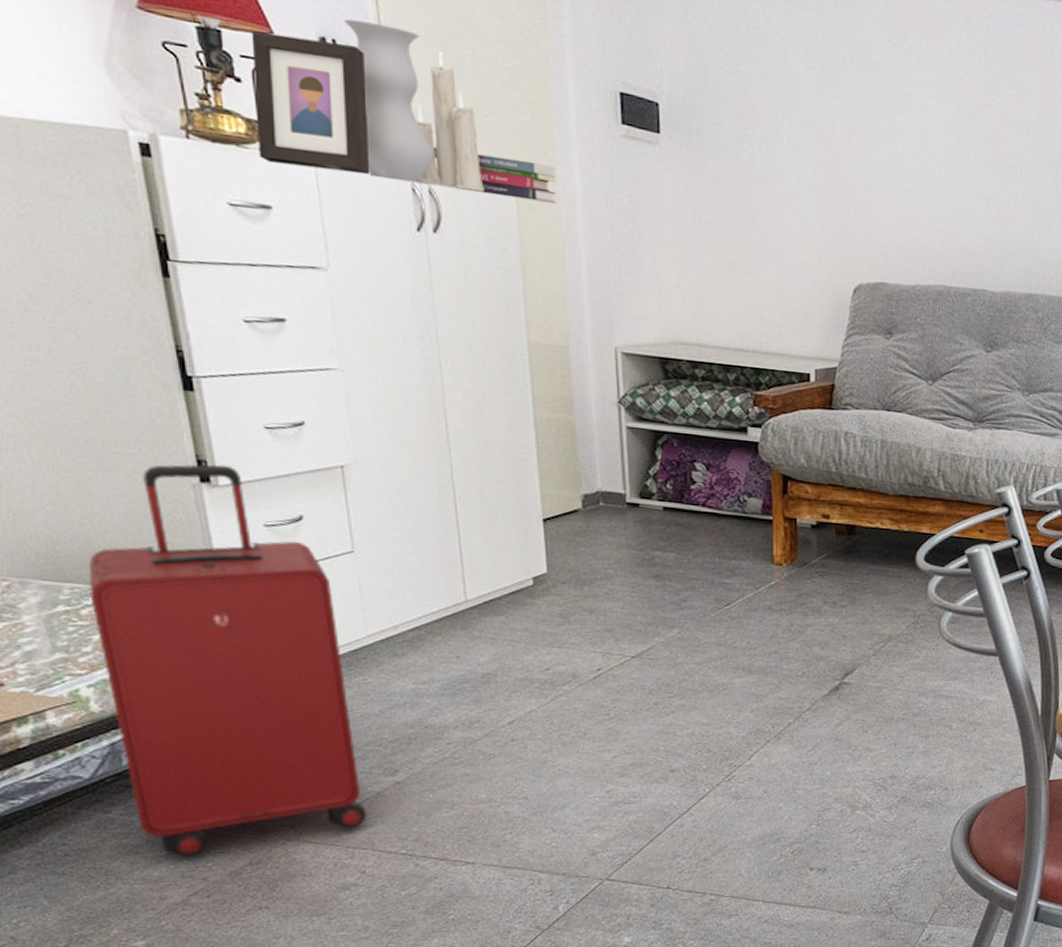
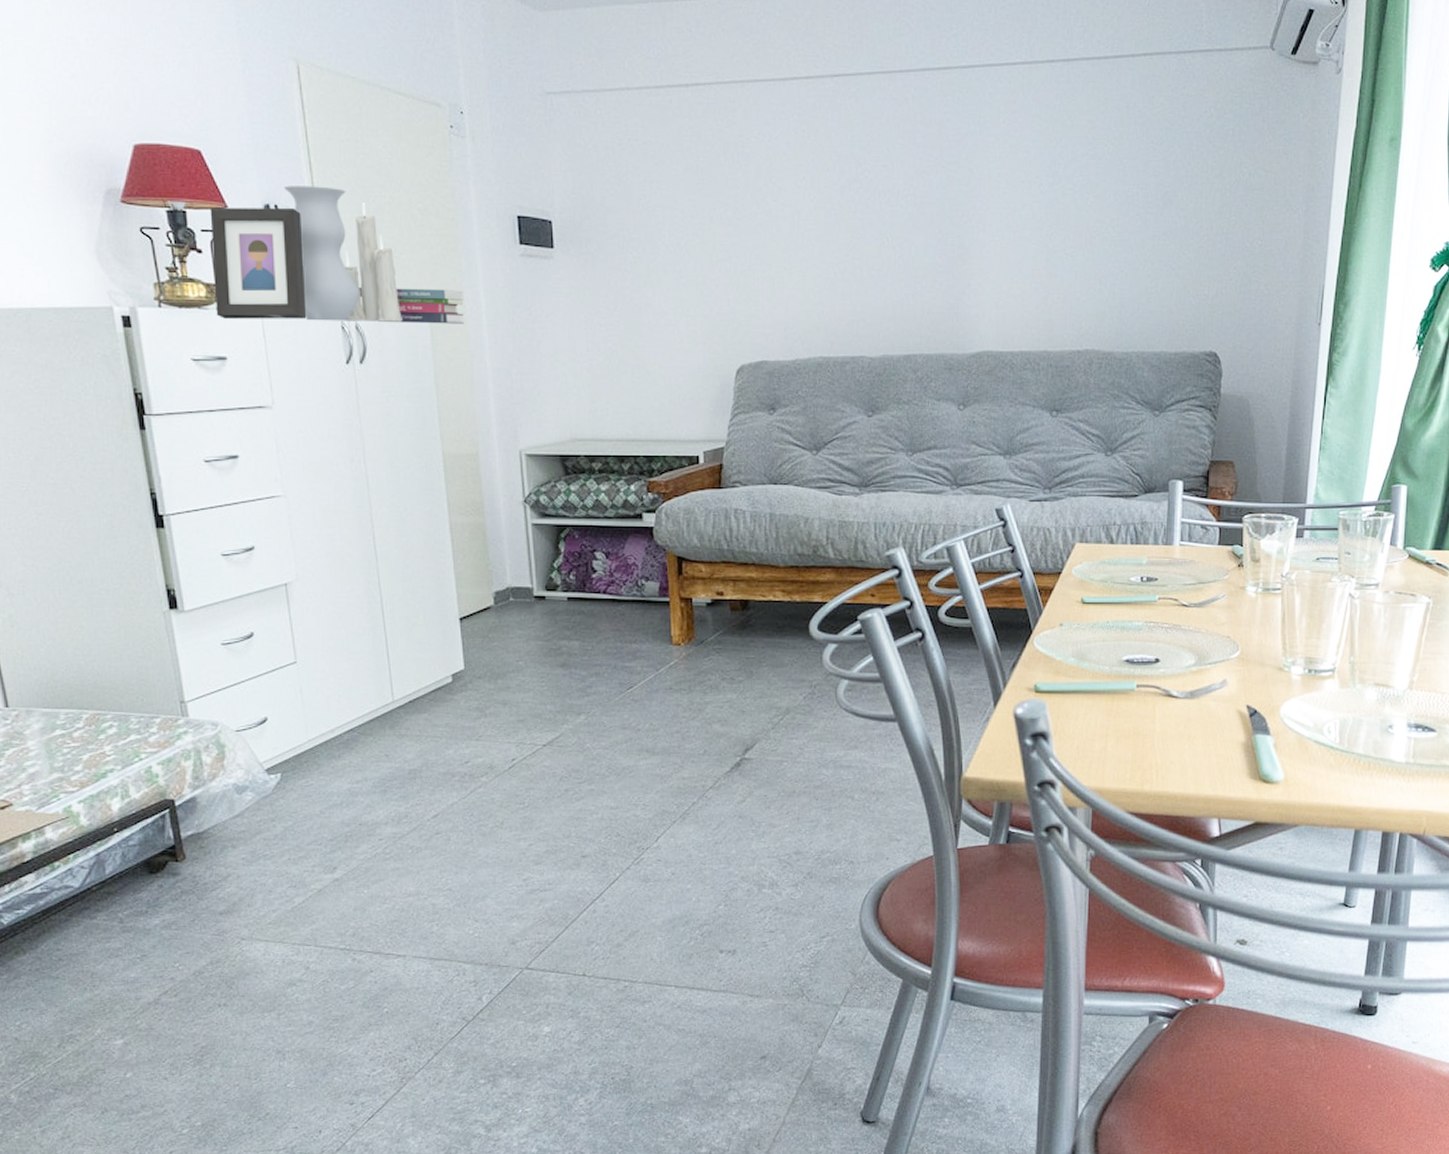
suitcase: present [88,464,367,857] -> none [80,592,310,959]

